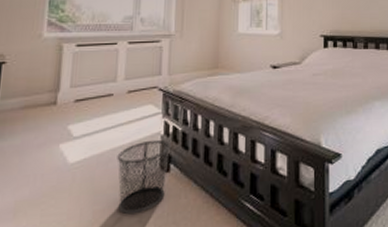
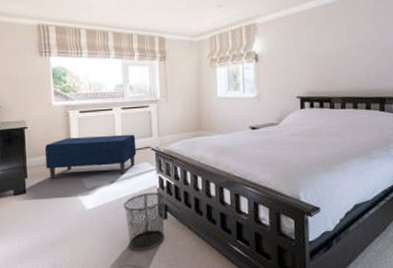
bench: none [22,72,142,125] -> present [44,134,137,179]

